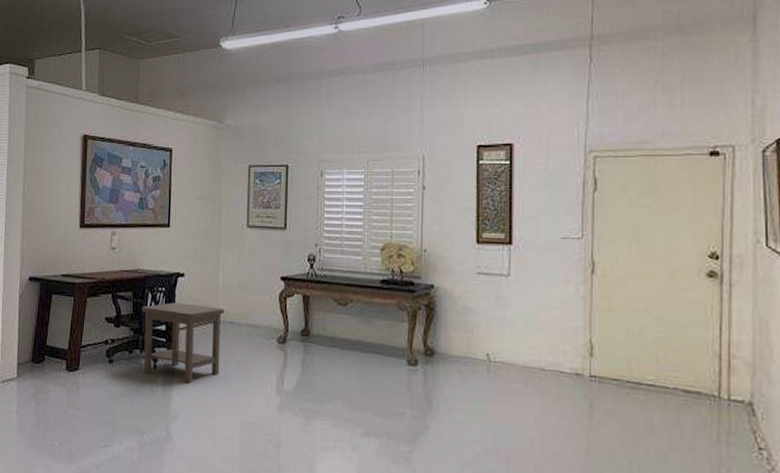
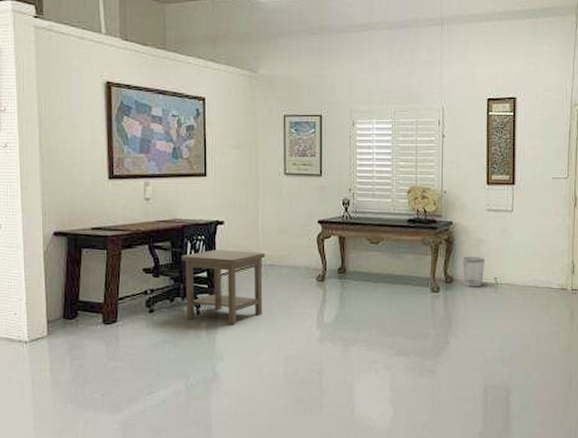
wastebasket: none [446,326,475,364] -> present [462,256,485,287]

